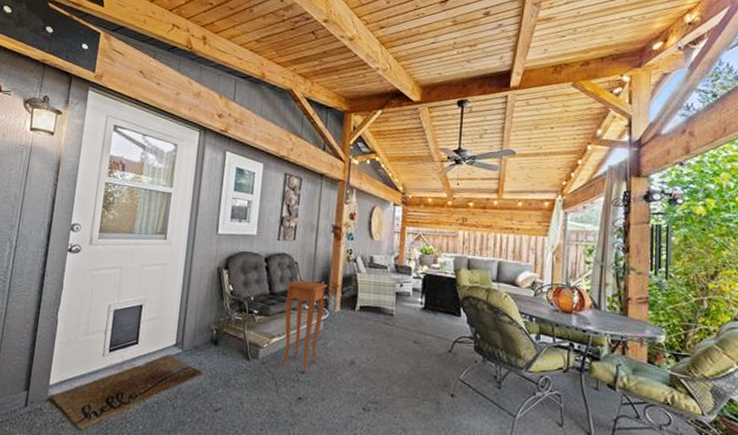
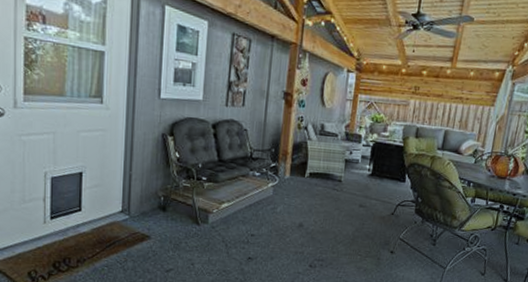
side table: present [282,279,328,372] -> none [232,147,278,235]

